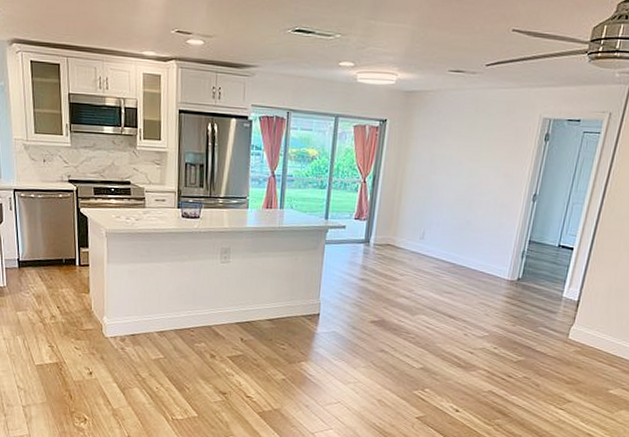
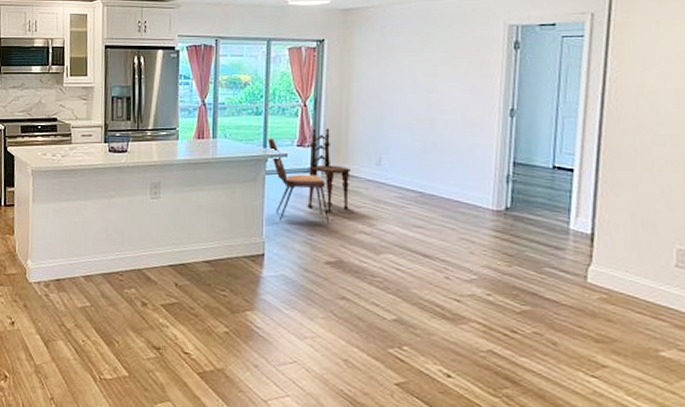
dining chair: none [329,210,377,289] -> present [267,137,329,224]
dining chair: none [359,203,398,279] -> present [307,128,350,212]

